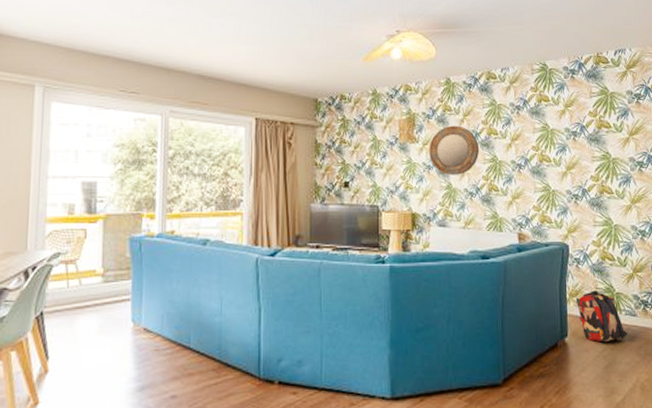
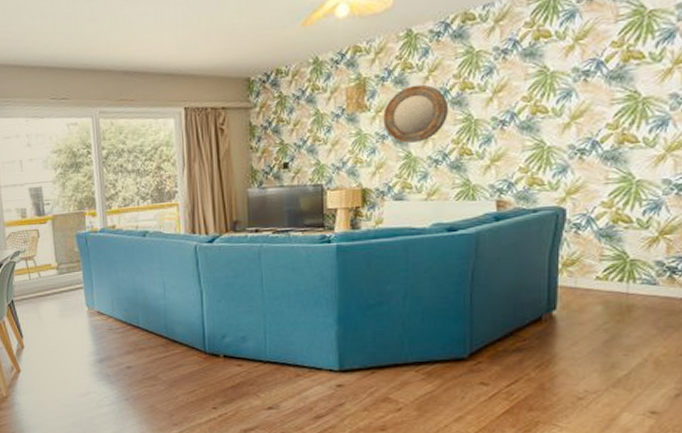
backpack: present [575,290,628,343] -> none [570,258,643,315]

